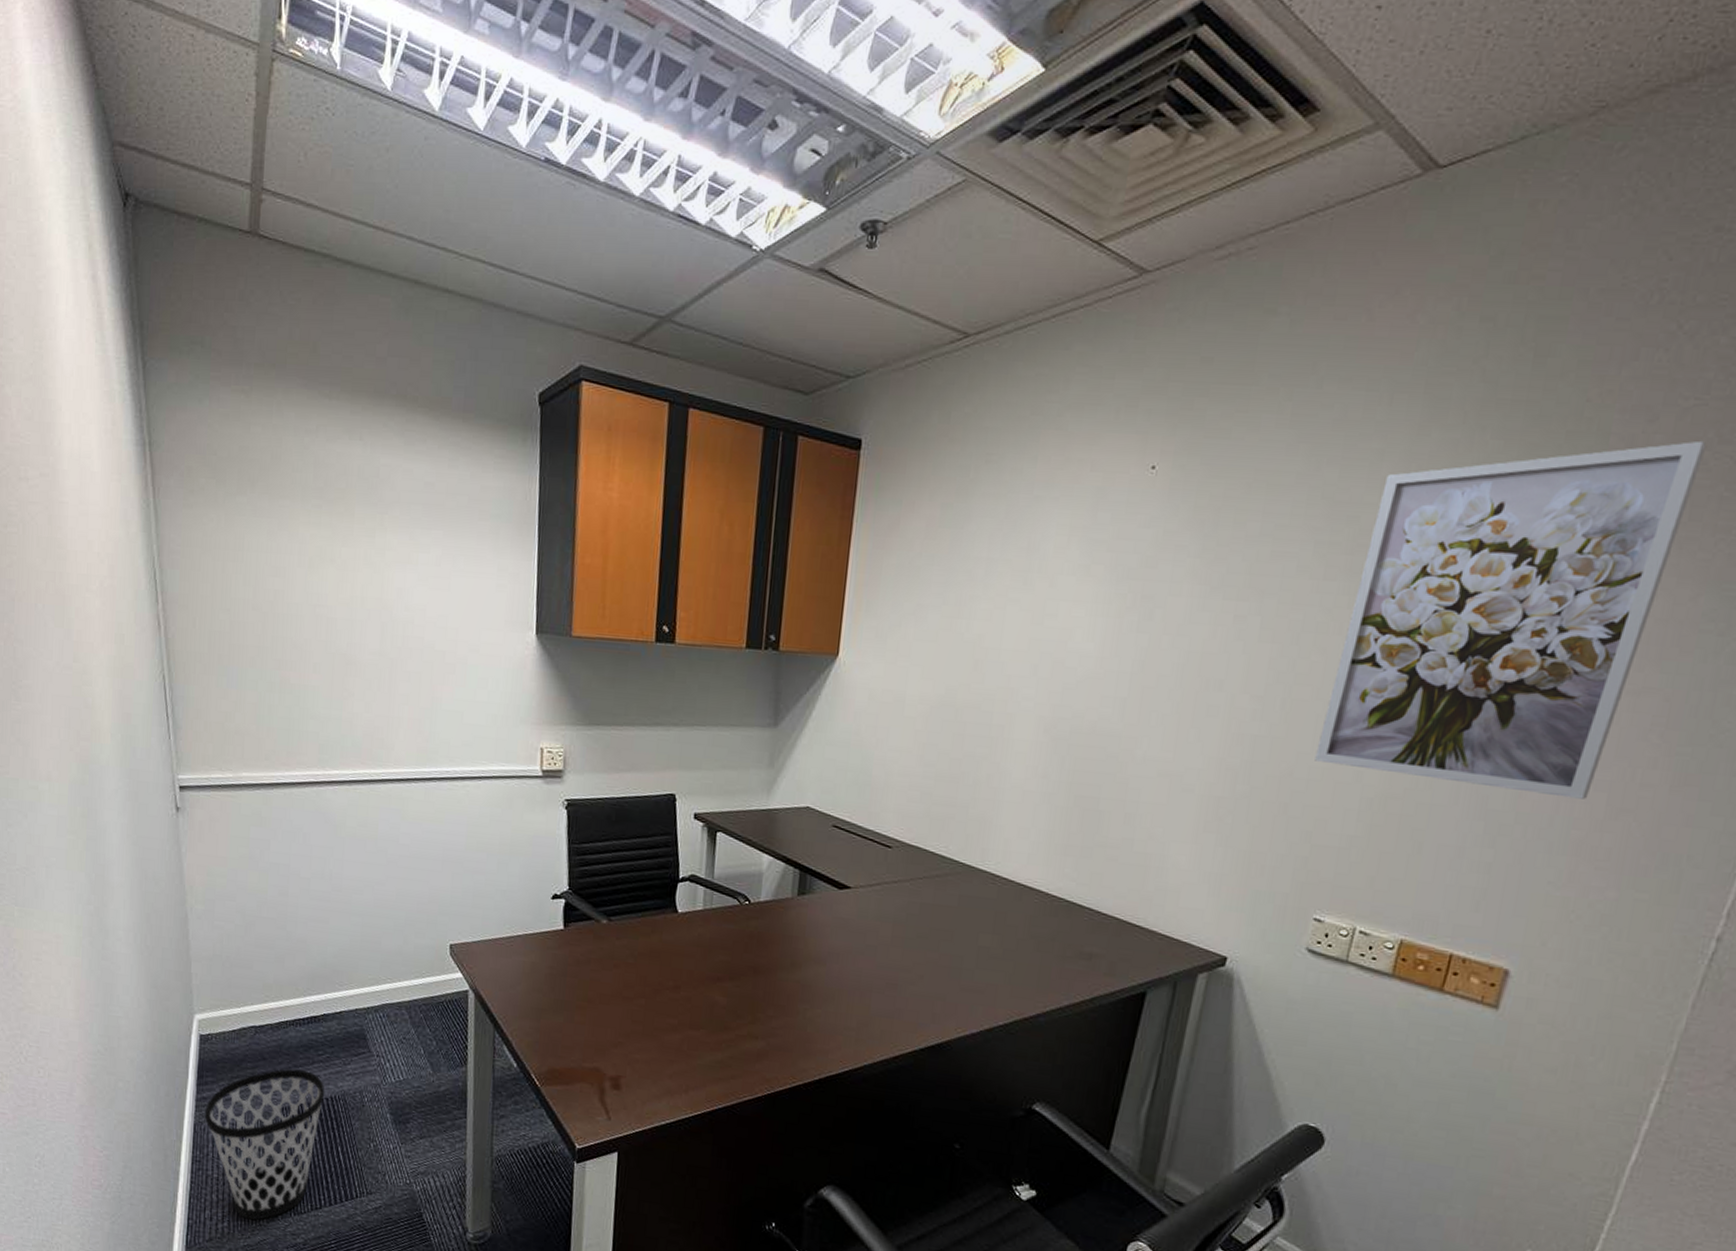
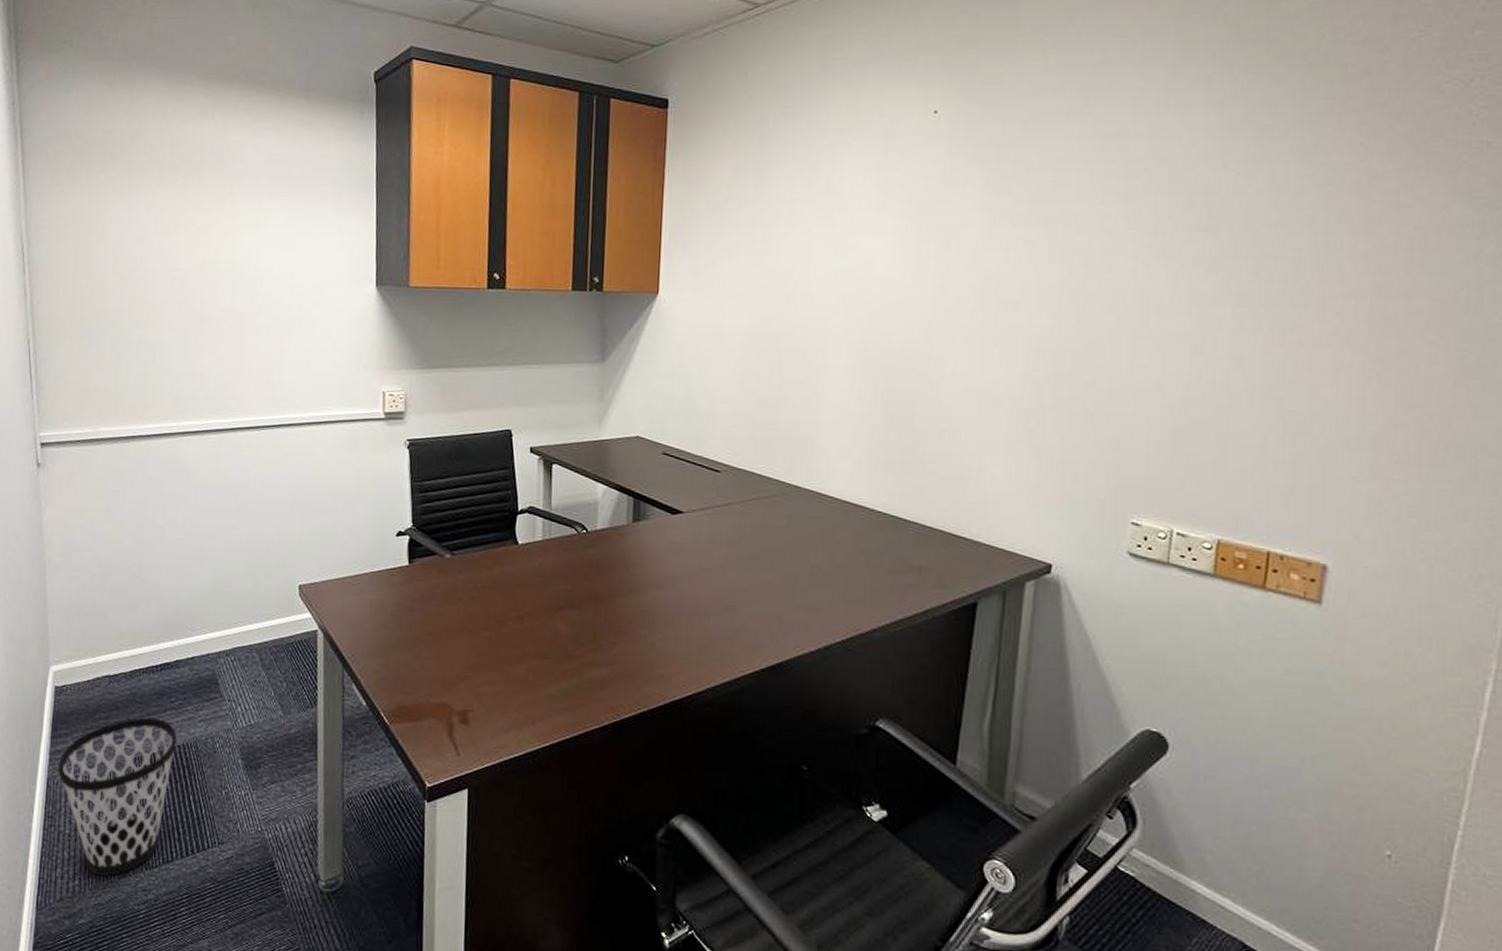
wall art: present [1315,440,1707,799] -> none [1114,66,1437,396]

